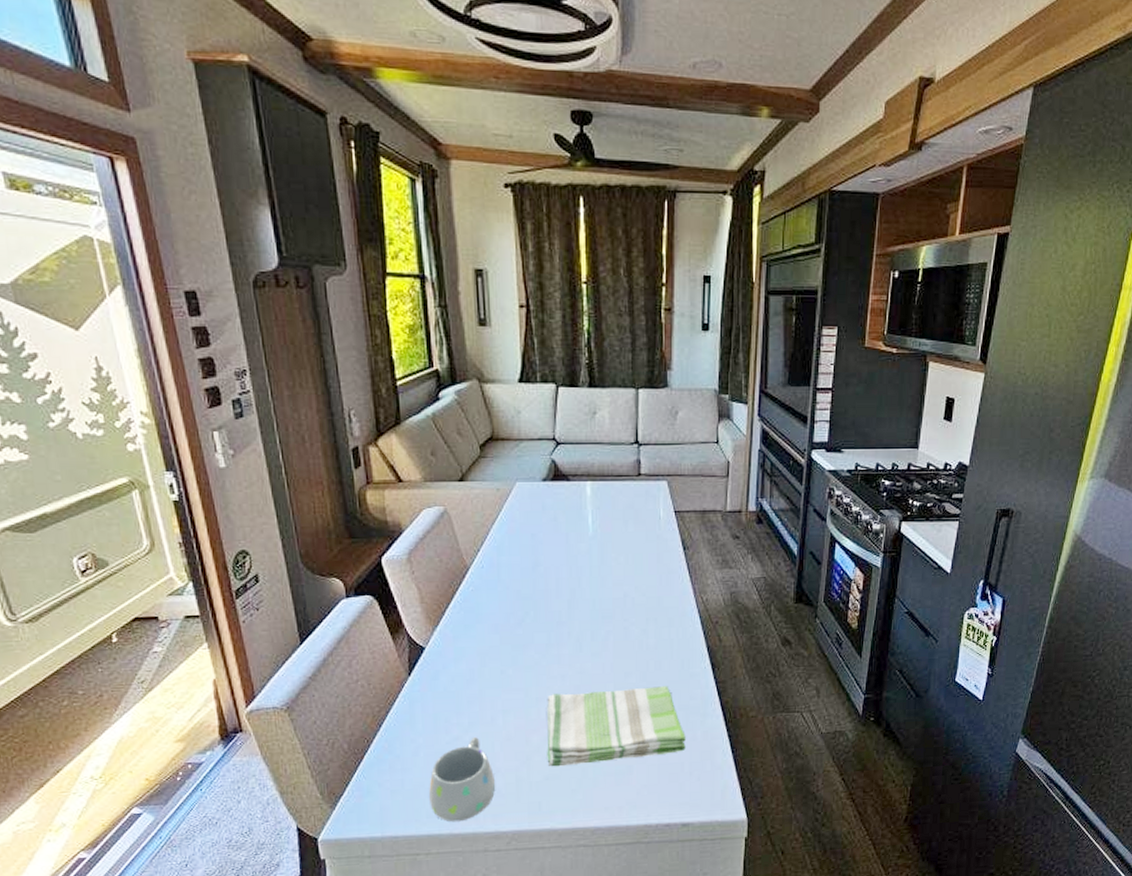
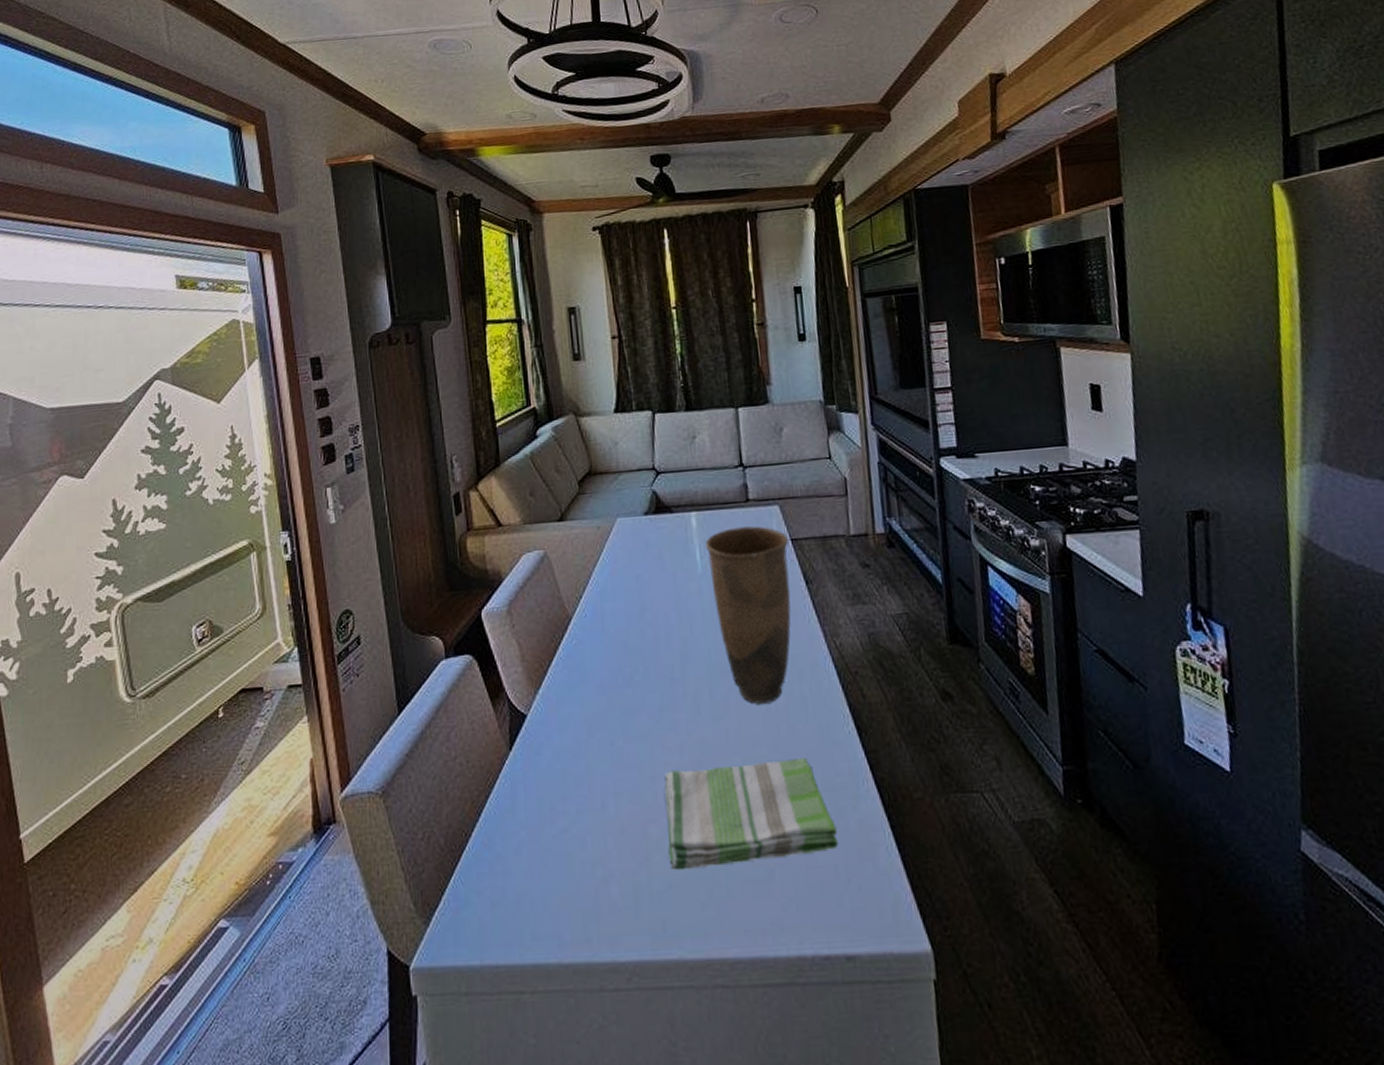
mug: present [429,736,496,822] -> none [533,828,611,947]
vase: none [597,498,672,644] -> present [705,526,791,704]

